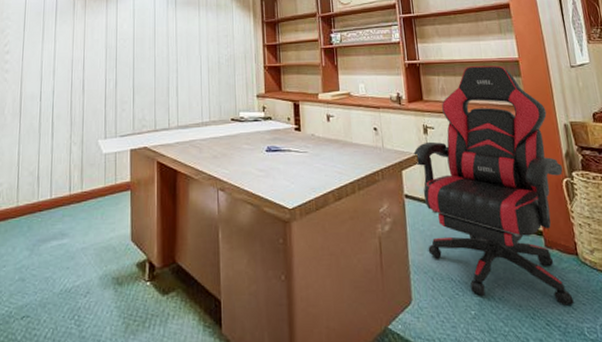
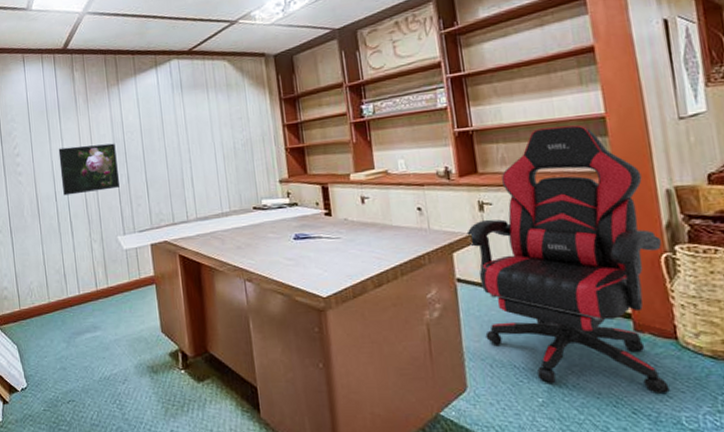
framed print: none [48,48,107,96] -> present [58,143,119,196]

